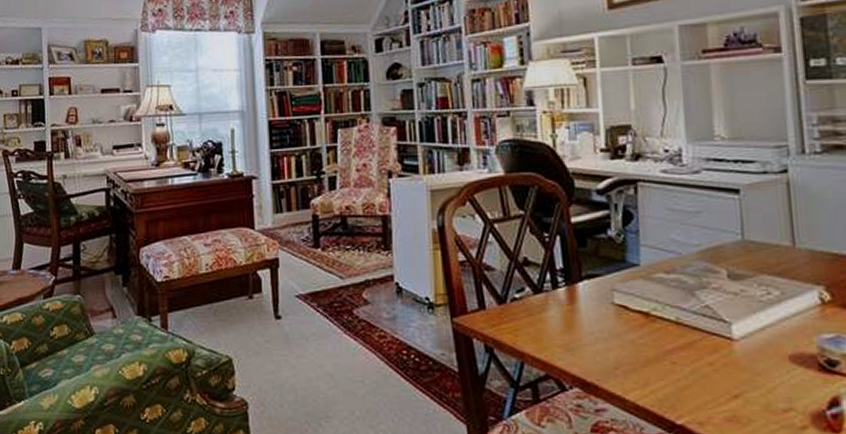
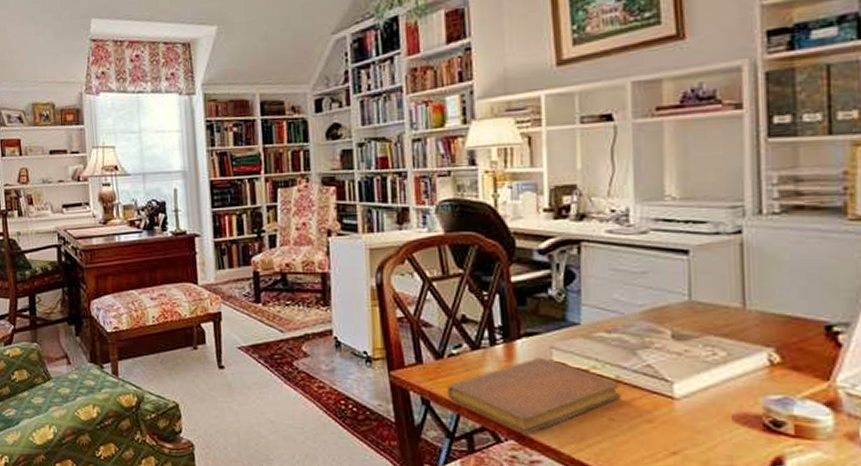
notebook: none [510,299,682,381] -> present [447,356,621,434]

